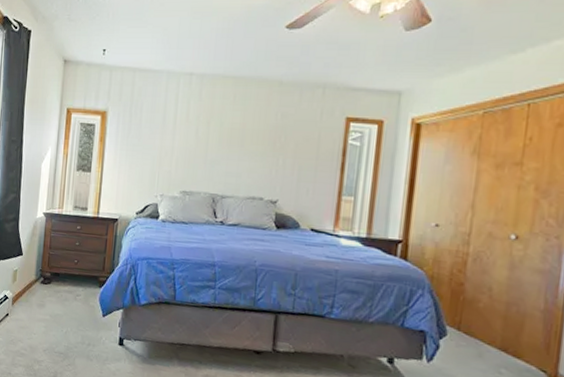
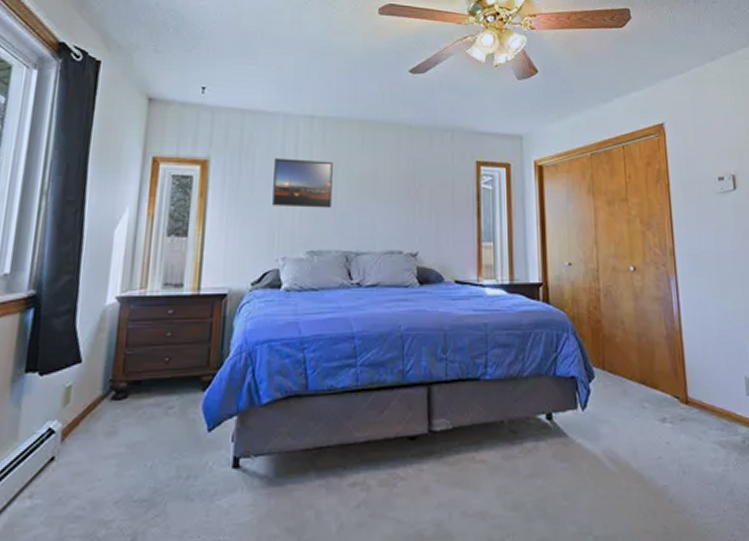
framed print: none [155,111,207,156] -> present [272,158,333,208]

